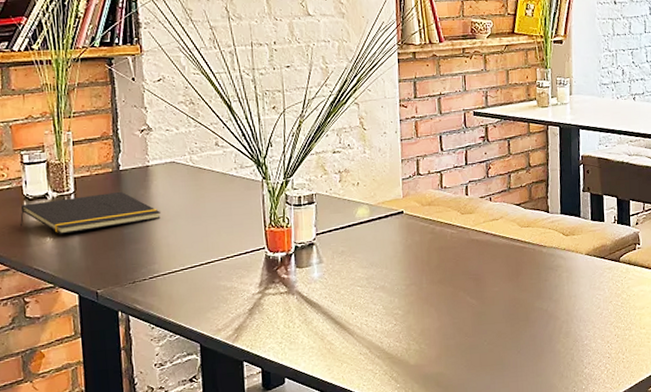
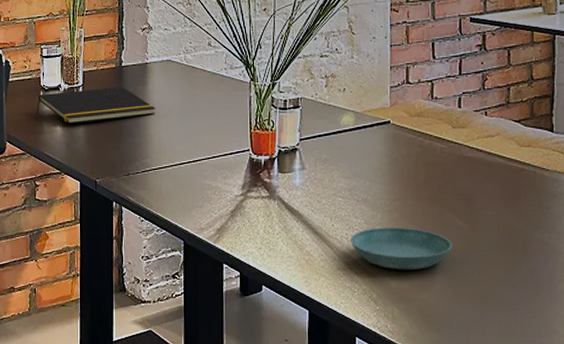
saucer: none [370,309,464,349] -> present [351,227,452,270]

